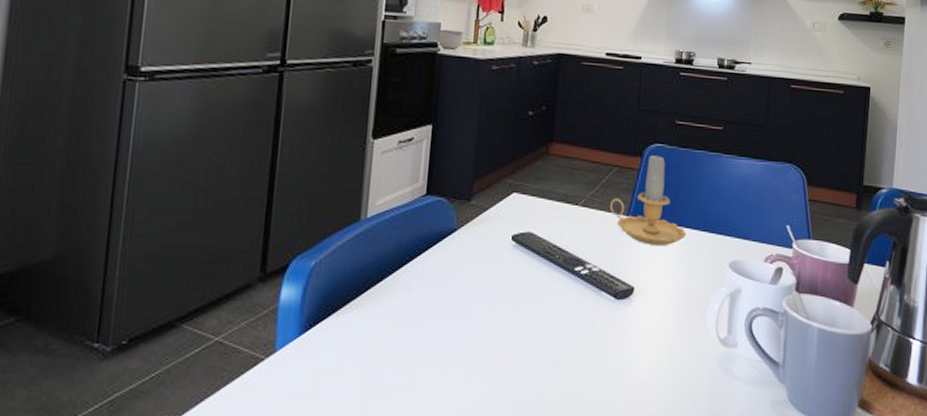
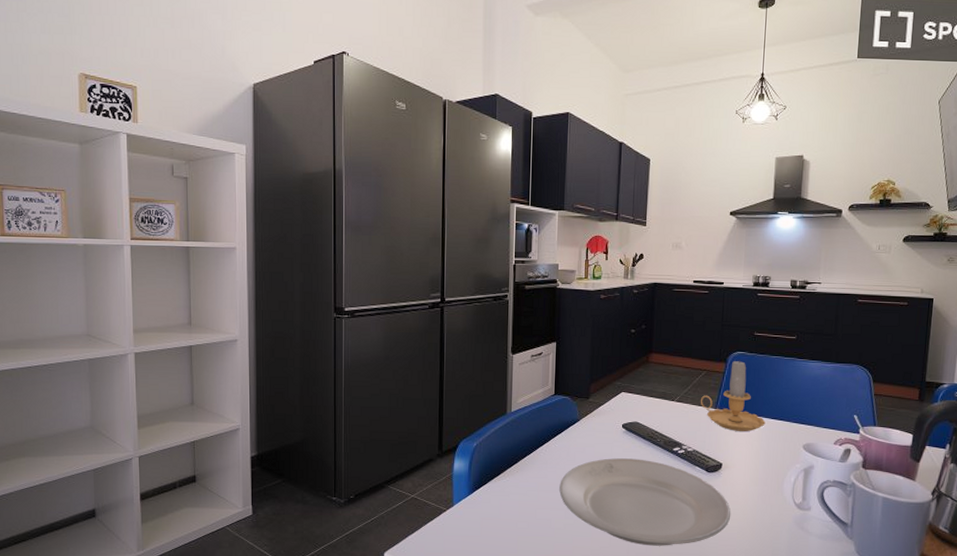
plate: none [425,281,644,401] -> present [559,458,731,546]

